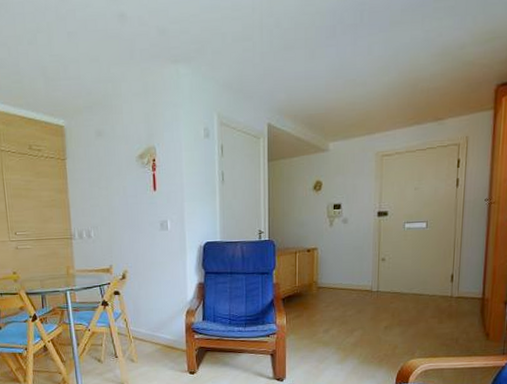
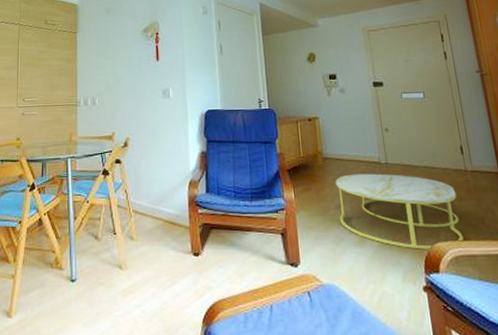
coffee table: none [326,300,438,365] -> present [335,173,464,250]

